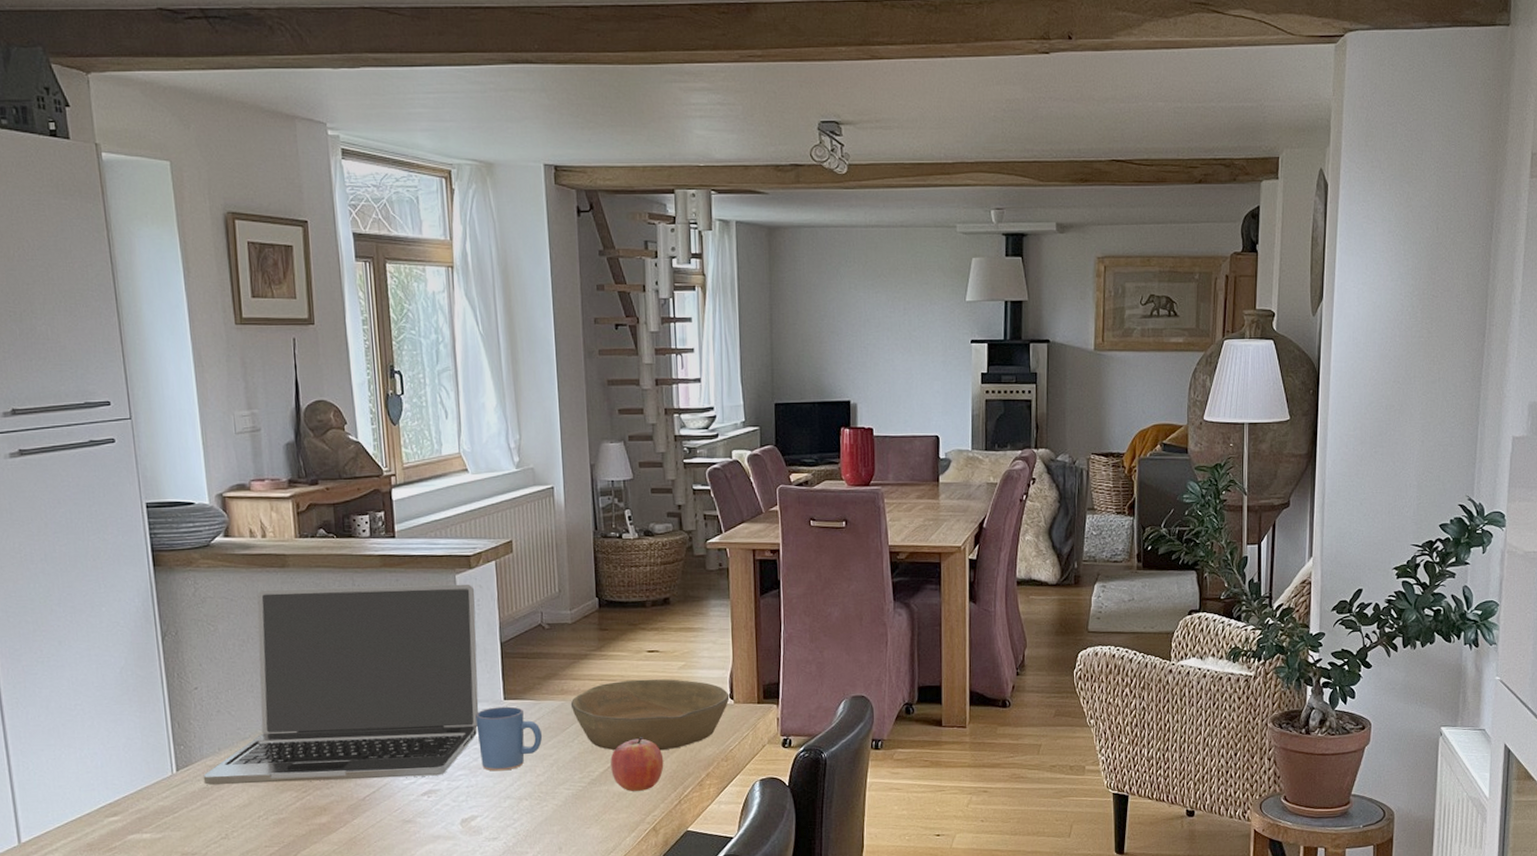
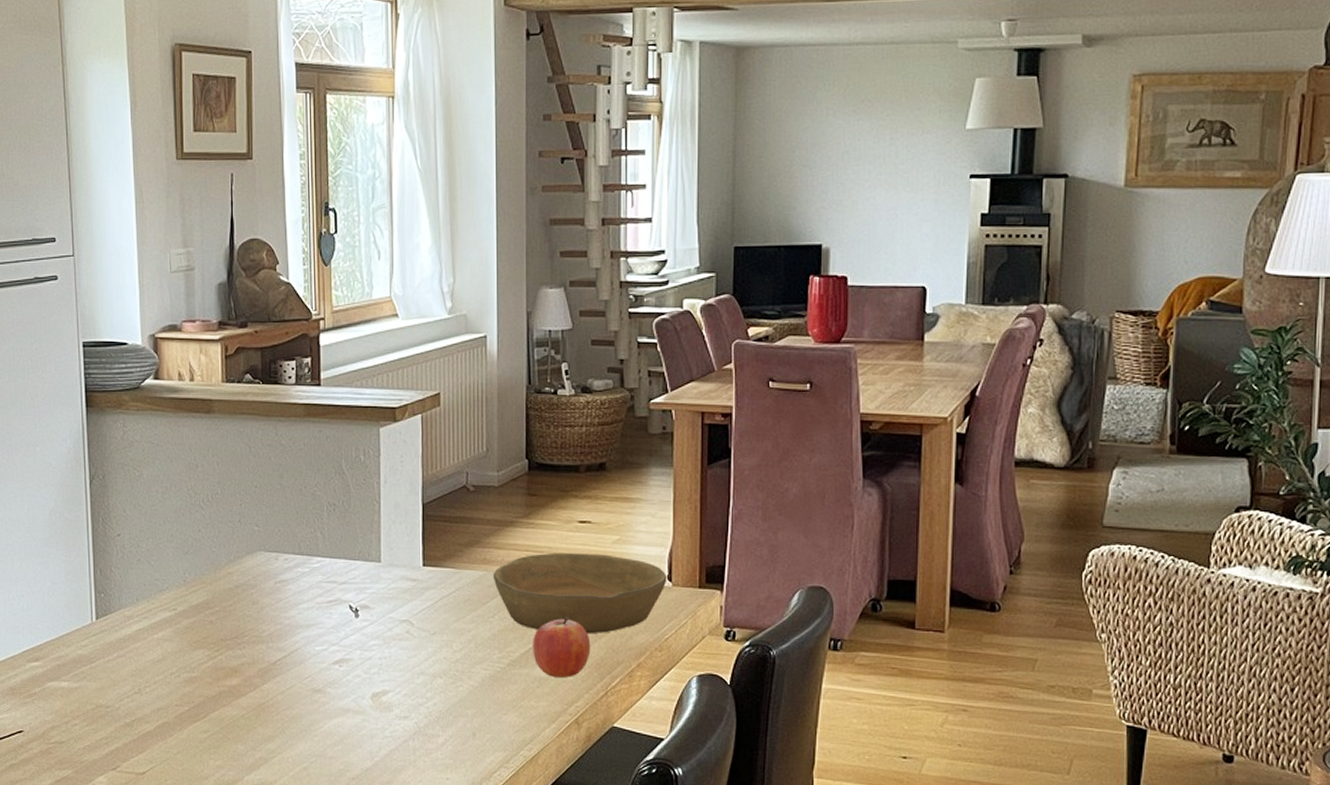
laptop: present [203,584,479,785] -> none [120,436,399,644]
mug: present [476,706,543,772] -> none [393,573,462,644]

